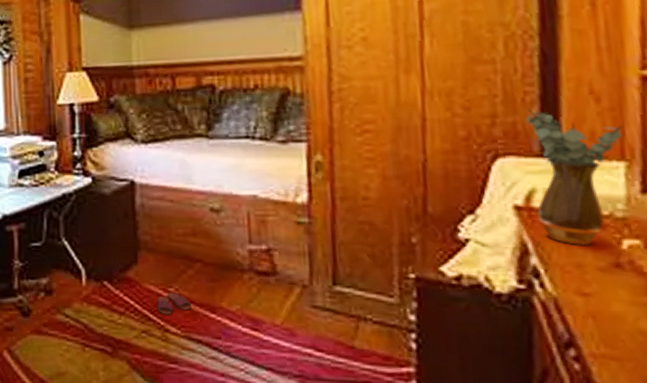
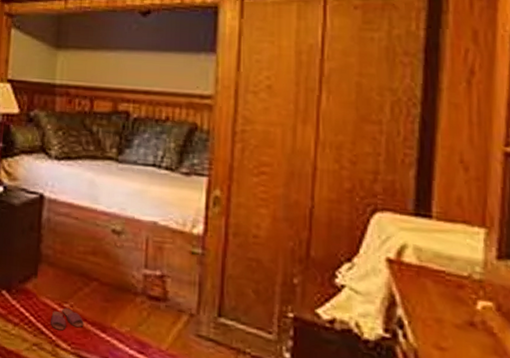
vase: present [526,107,623,245] -> none [404,168,486,303]

